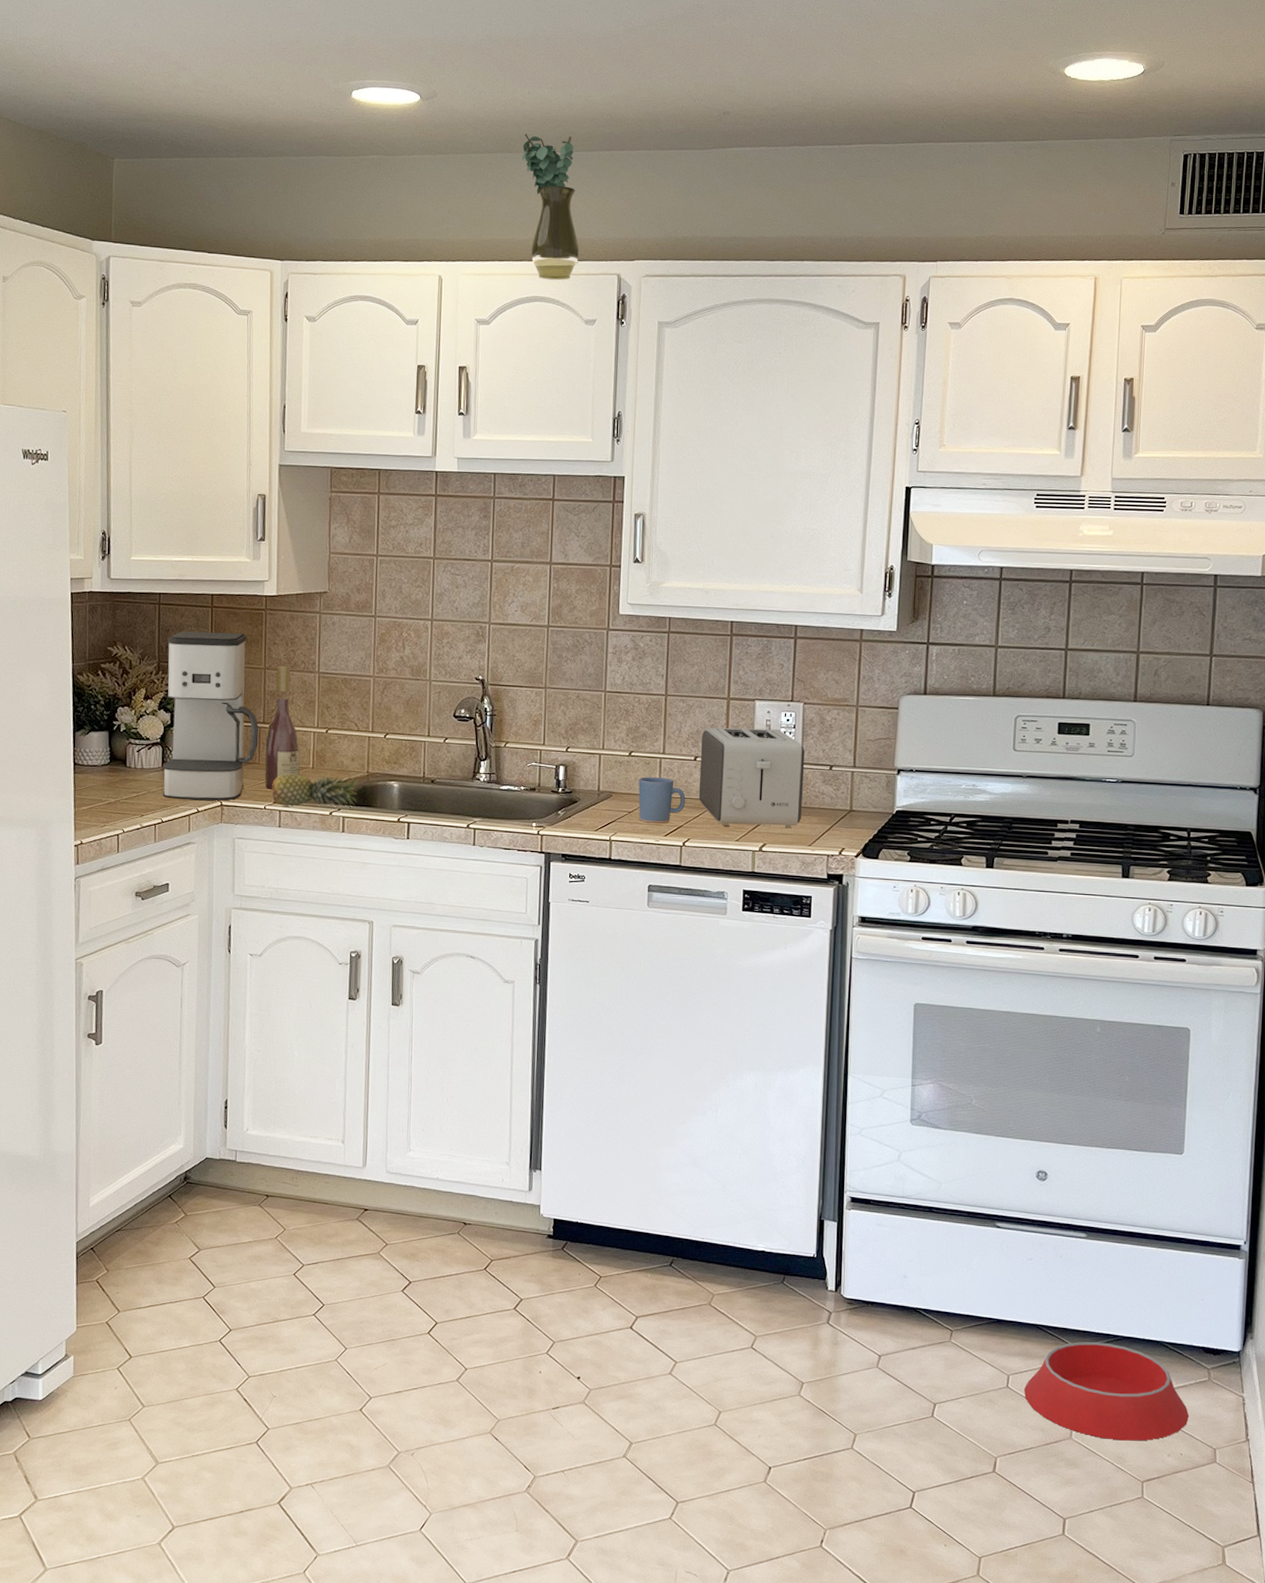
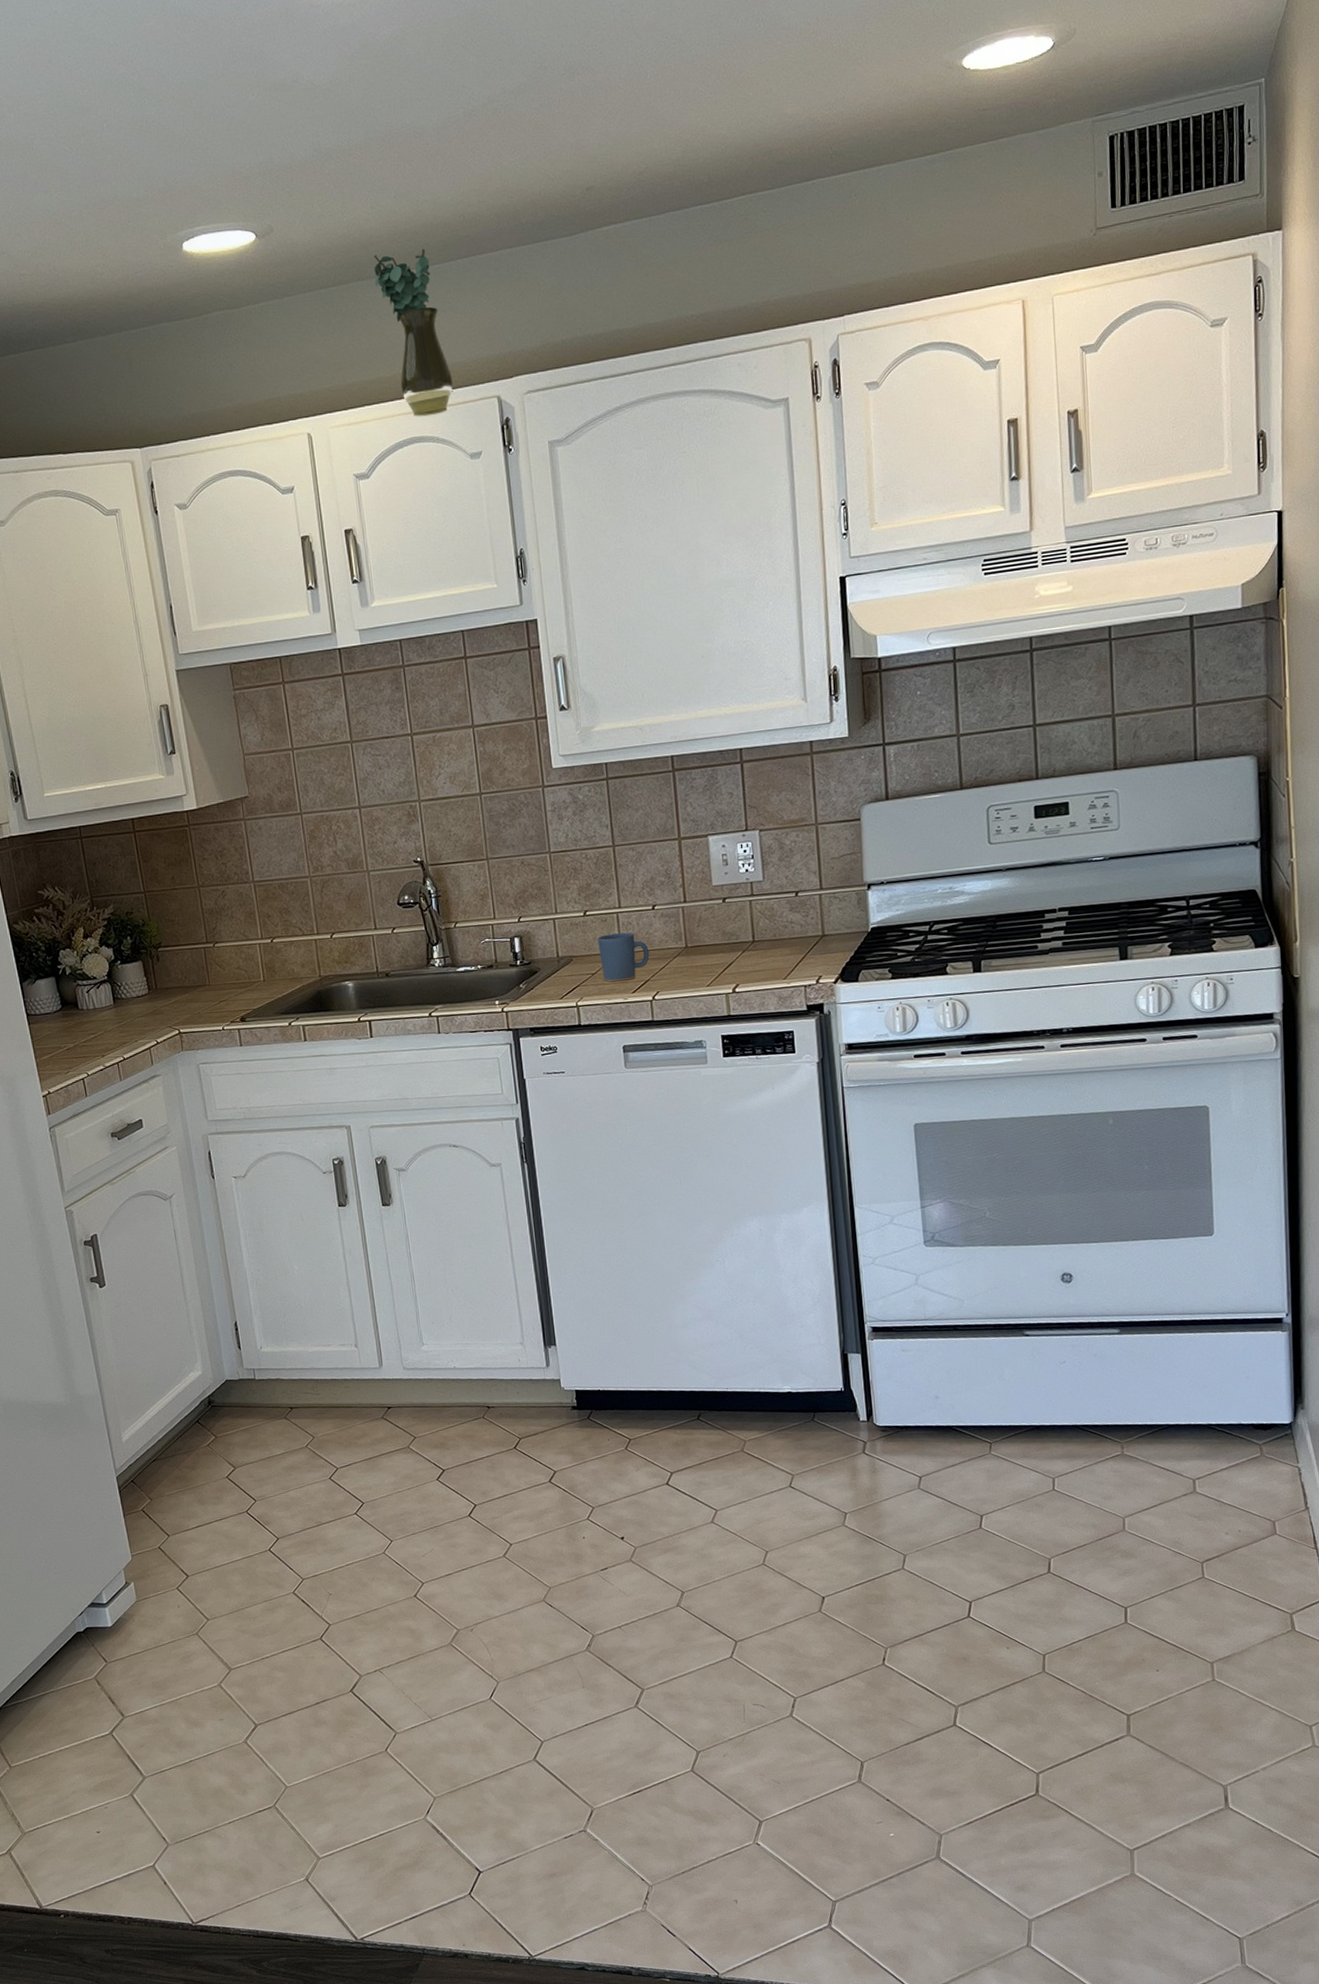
coffee maker: present [163,631,259,801] -> none [96,854,206,1035]
wine bottle: present [264,665,300,791] -> none [210,879,253,1010]
fruit: present [272,773,359,808] -> none [226,982,316,1024]
toaster: present [698,727,805,829] -> none [657,863,772,973]
pet bowl: present [1024,1342,1189,1441] -> none [1071,1433,1244,1527]

